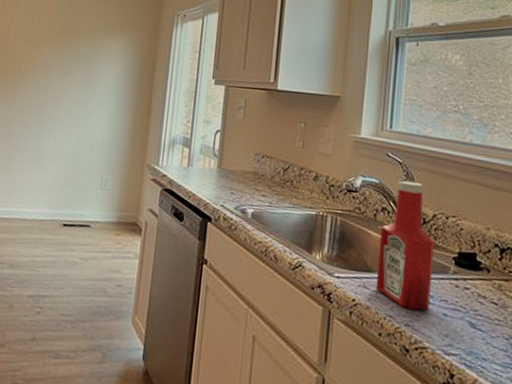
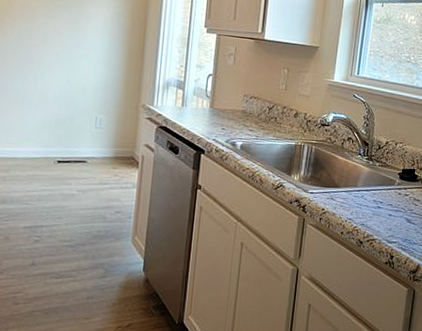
ketchup bottle: present [376,180,434,311] -> none [340,116,386,213]

